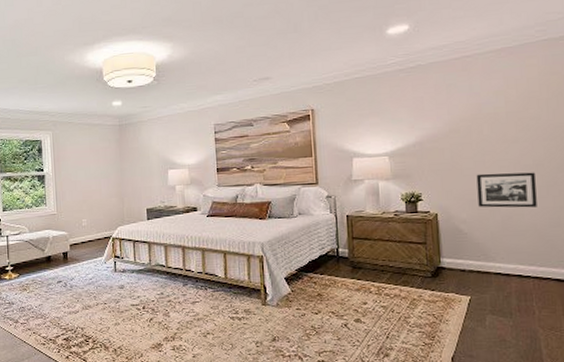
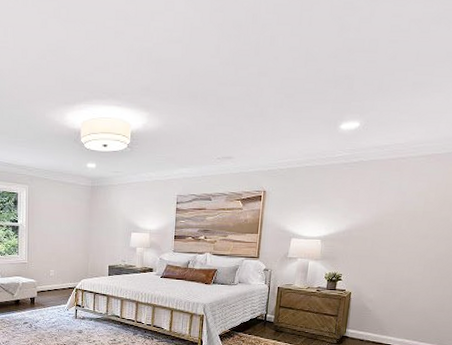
picture frame: present [476,172,537,208] -> none [384,262,434,294]

